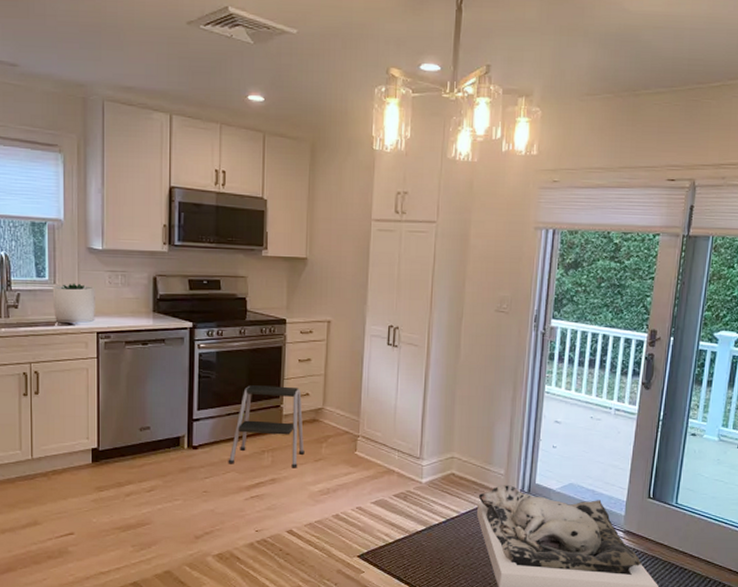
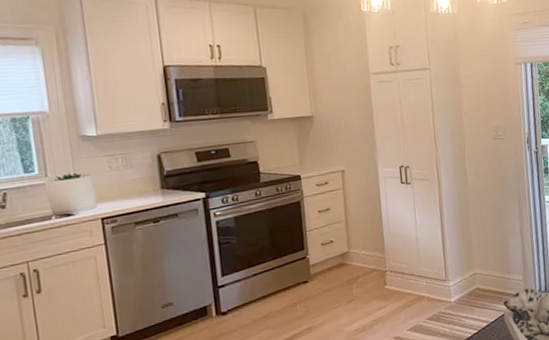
step stool: present [228,385,305,468] -> none [260,237,337,323]

